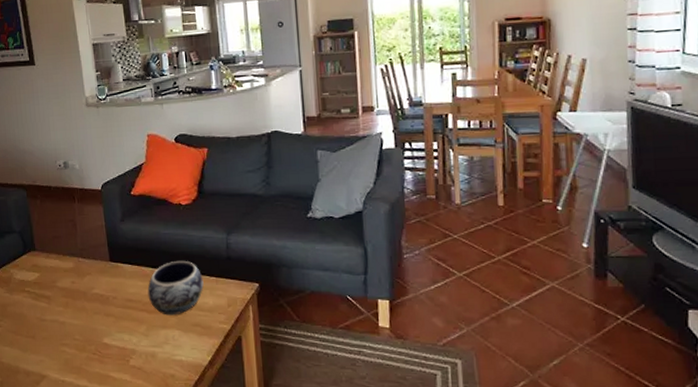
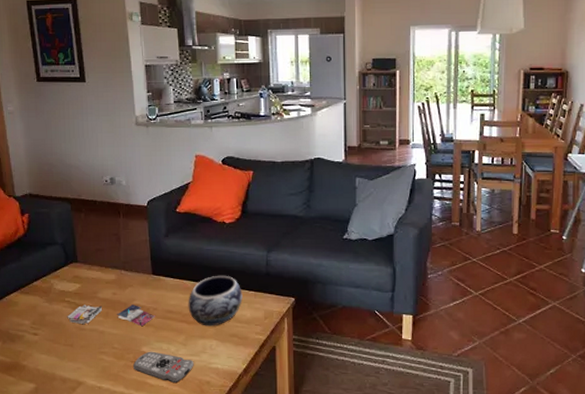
magazine: none [28,294,116,317] -> present [67,304,156,327]
remote control: none [95,342,157,377] -> present [133,351,194,384]

